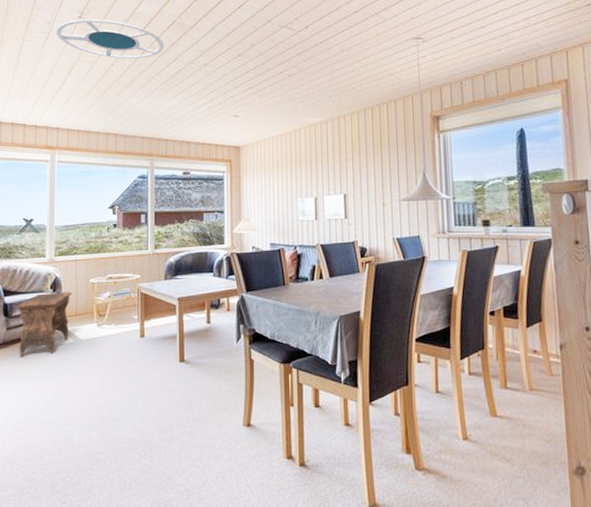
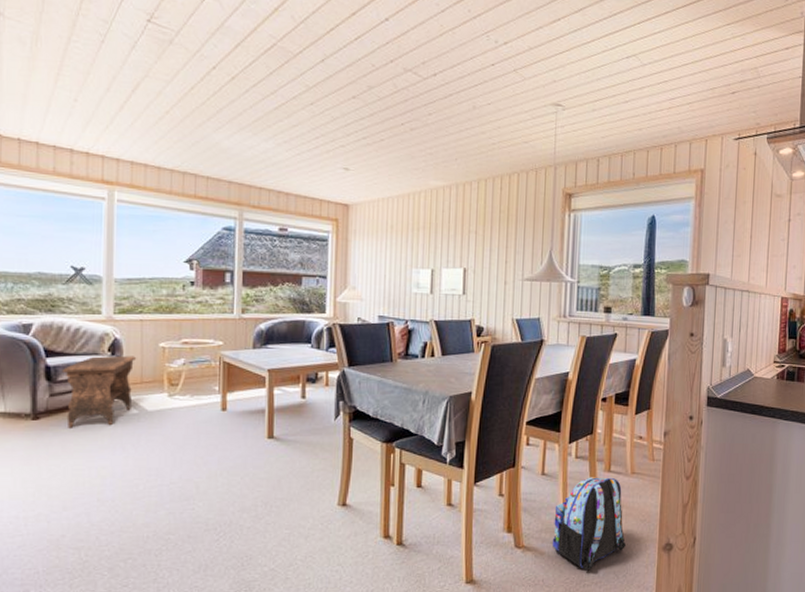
ceiling lamp: present [57,18,164,59] -> none [116,23,261,85]
backpack: none [452,394,532,496] -> present [552,477,626,571]

